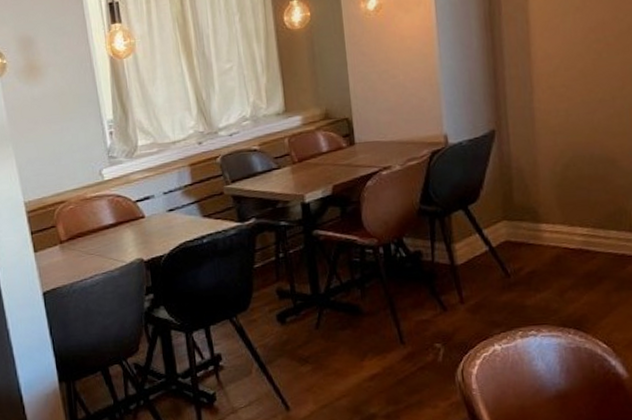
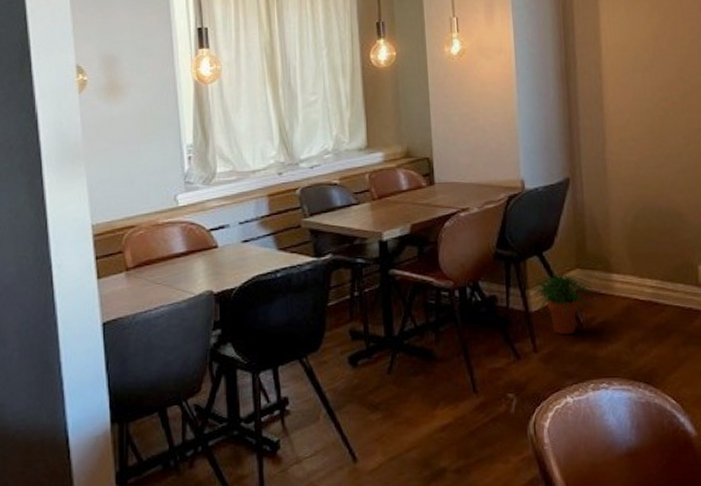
potted plant: none [454,225,524,286] -> present [528,272,596,335]

